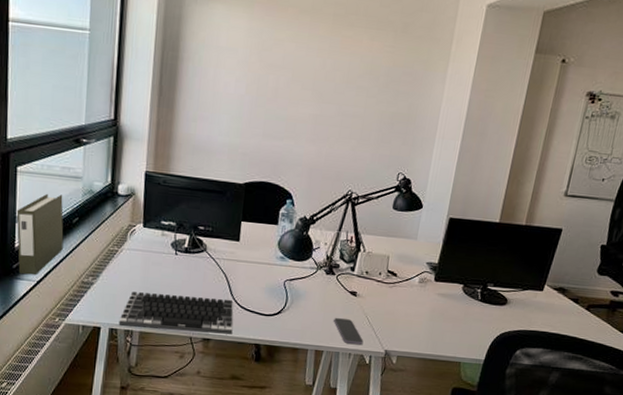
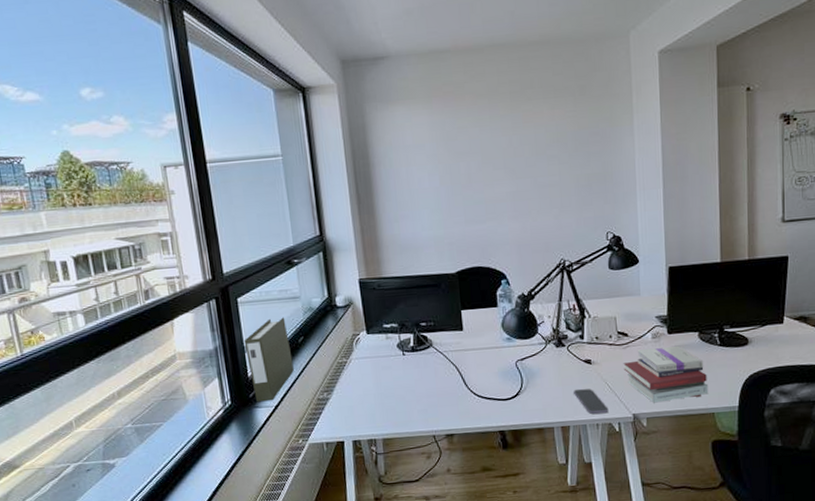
computer keyboard: present [118,292,234,335] -> none [360,391,475,436]
books: none [385,291,462,345] -> present [623,346,709,403]

